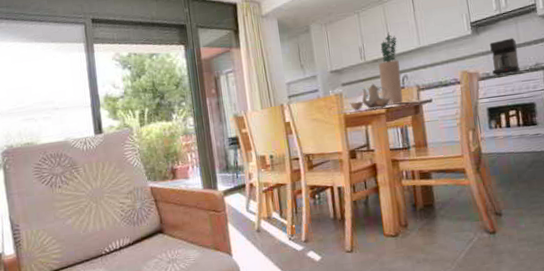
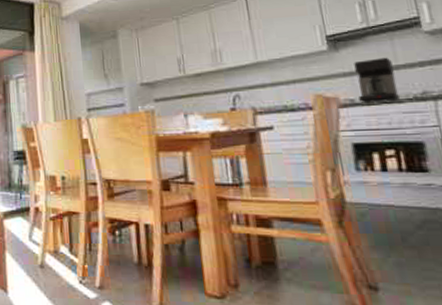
tea set: present [350,82,393,112] -> none [163,100,221,133]
vase: present [378,32,403,105] -> none [201,42,234,129]

